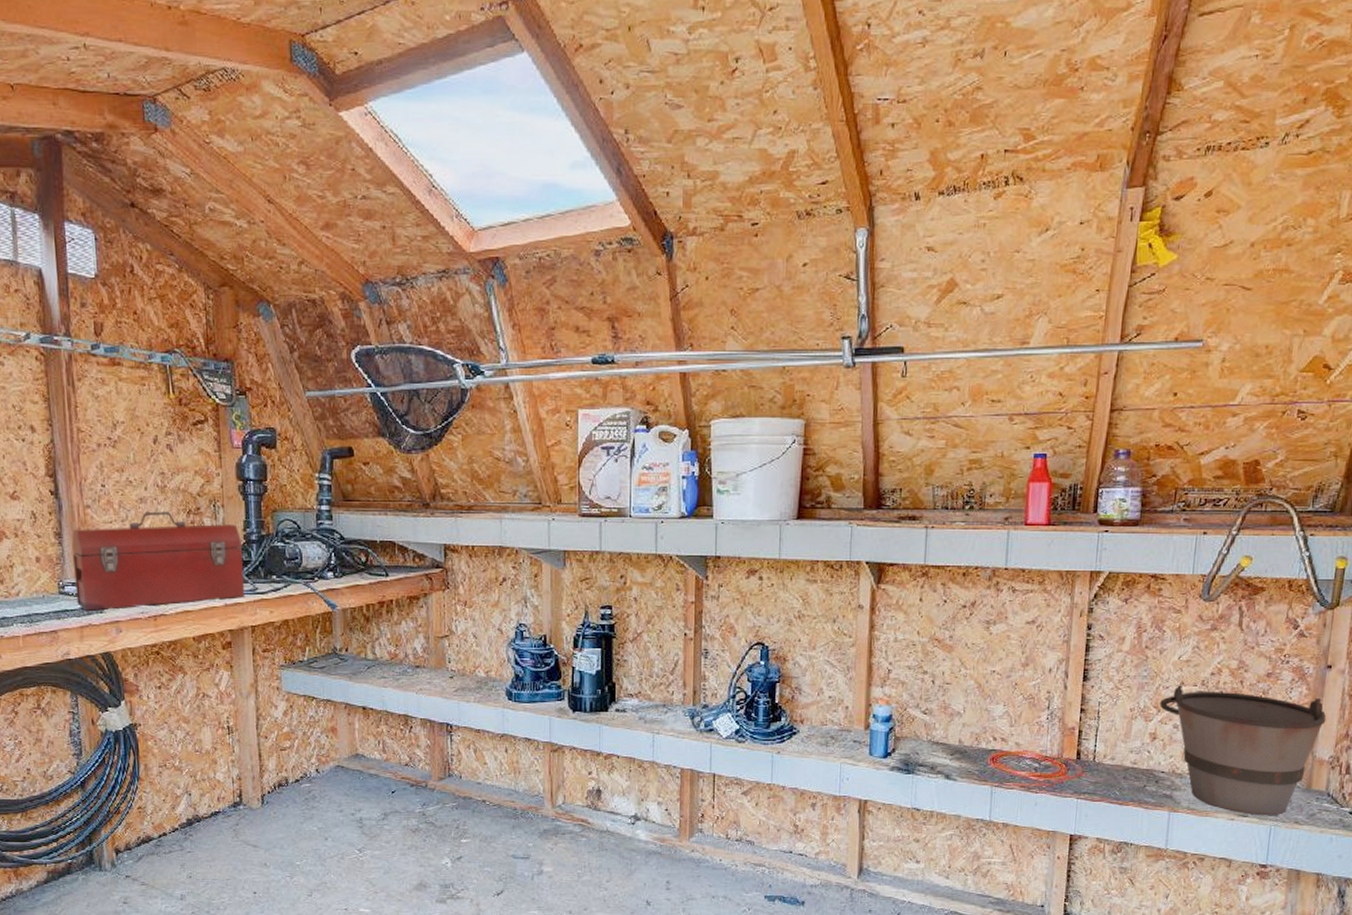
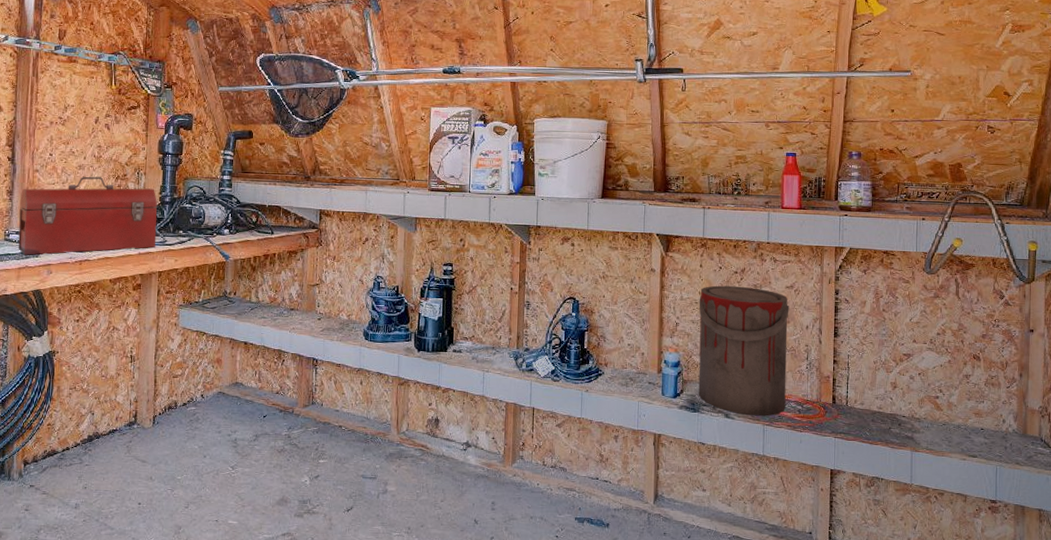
paint can: none [913,623,1029,776] -> present [698,285,789,416]
bucket: present [1160,685,1327,816] -> none [898,343,1033,457]

